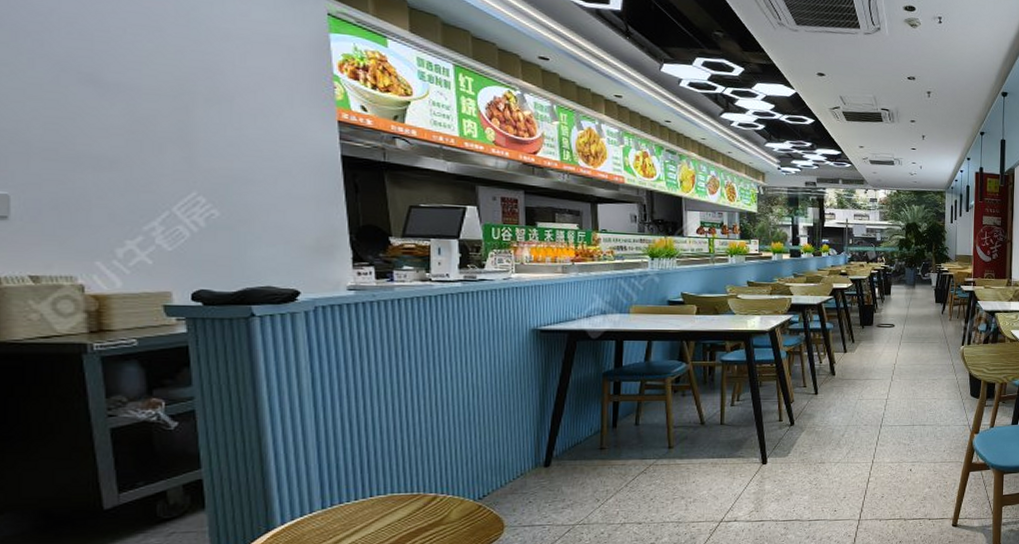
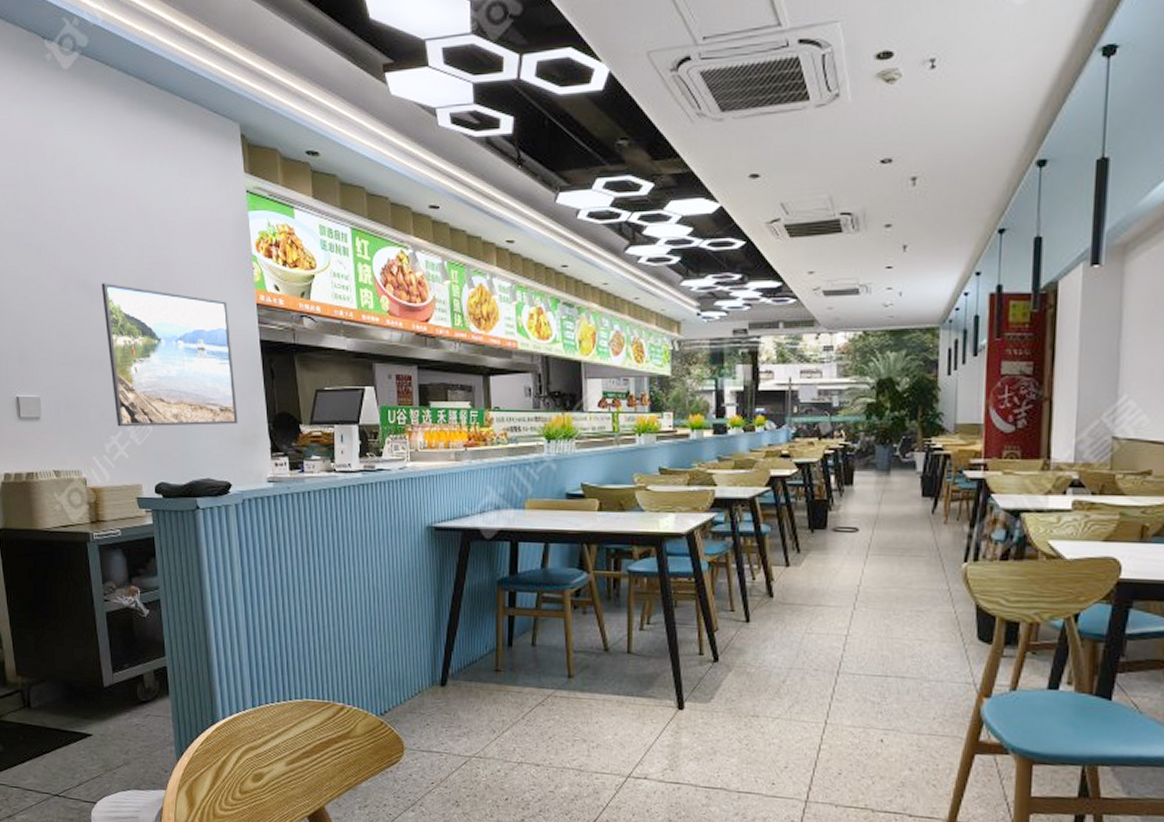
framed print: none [116,79,311,234] -> present [101,283,238,427]

